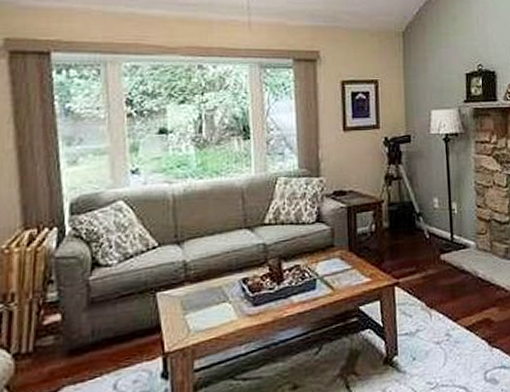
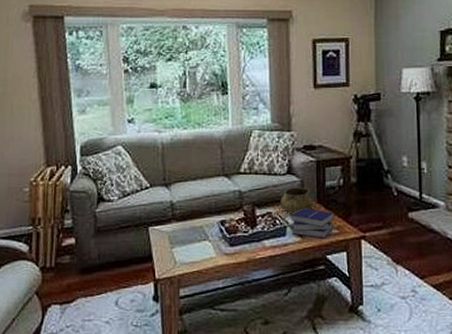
decorative bowl: none [309,235,345,267] -> present [280,187,313,215]
book: none [321,257,367,289] -> present [291,208,335,239]

